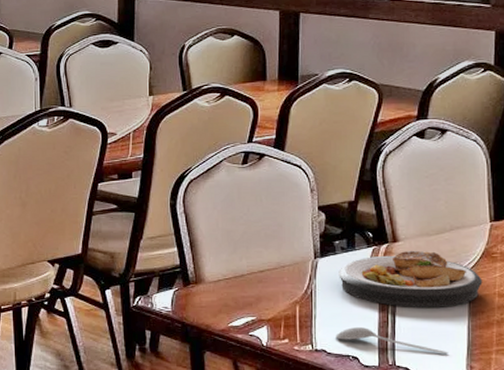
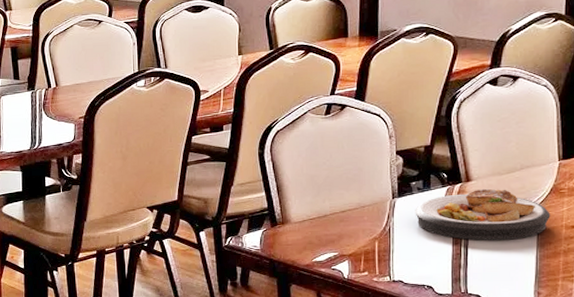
spoon: present [335,327,448,355] -> none [412,260,517,282]

